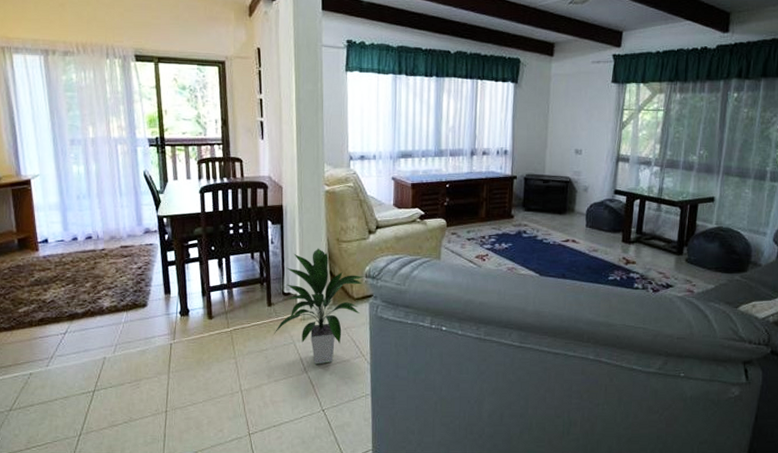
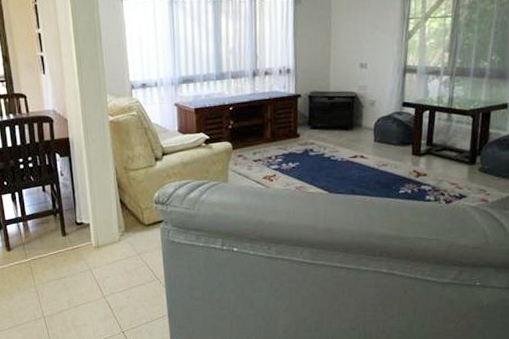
indoor plant: present [273,248,364,365] -> none [69,177,153,289]

